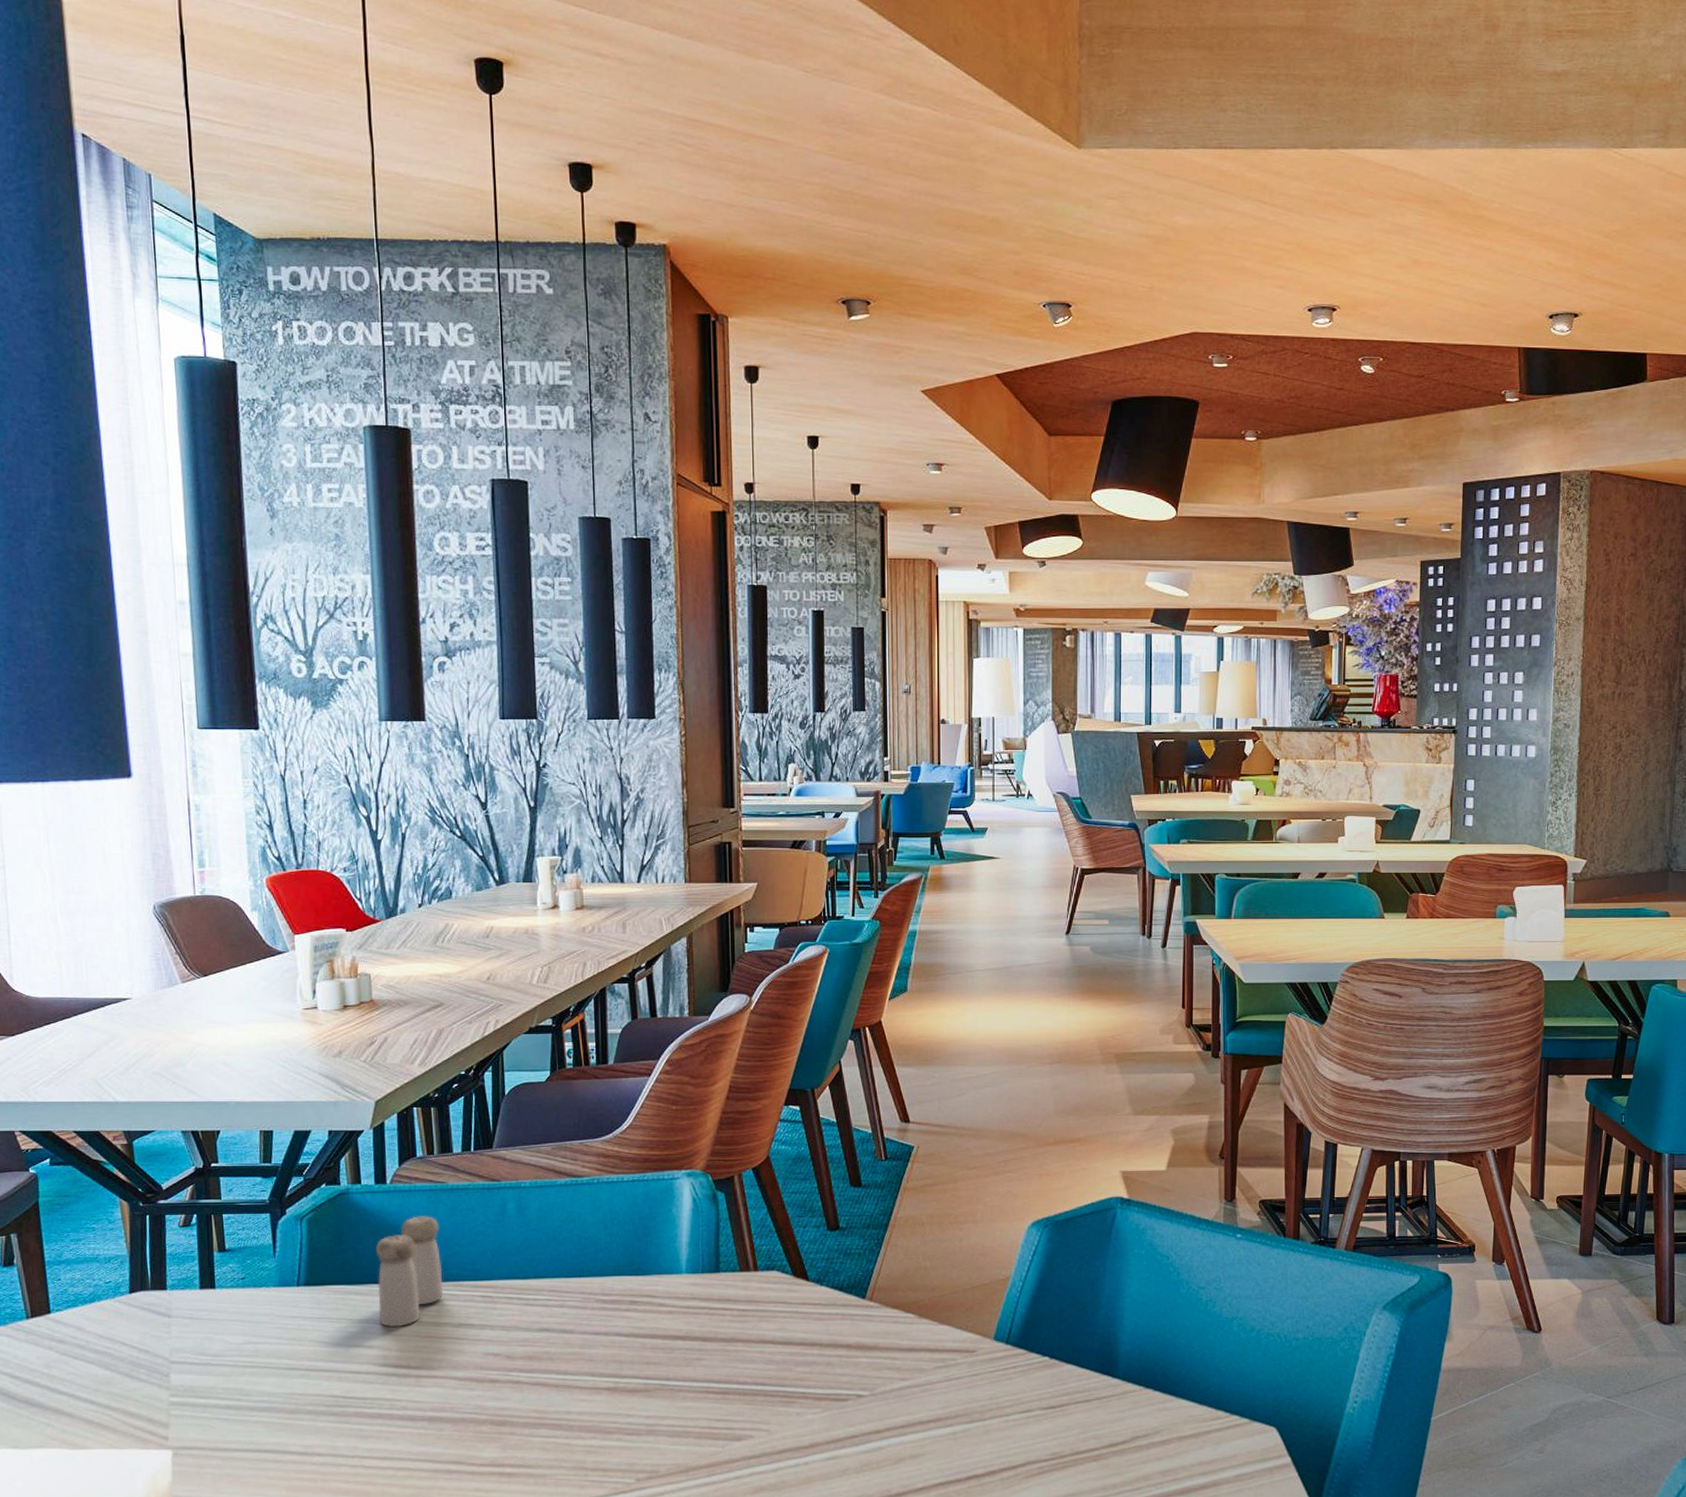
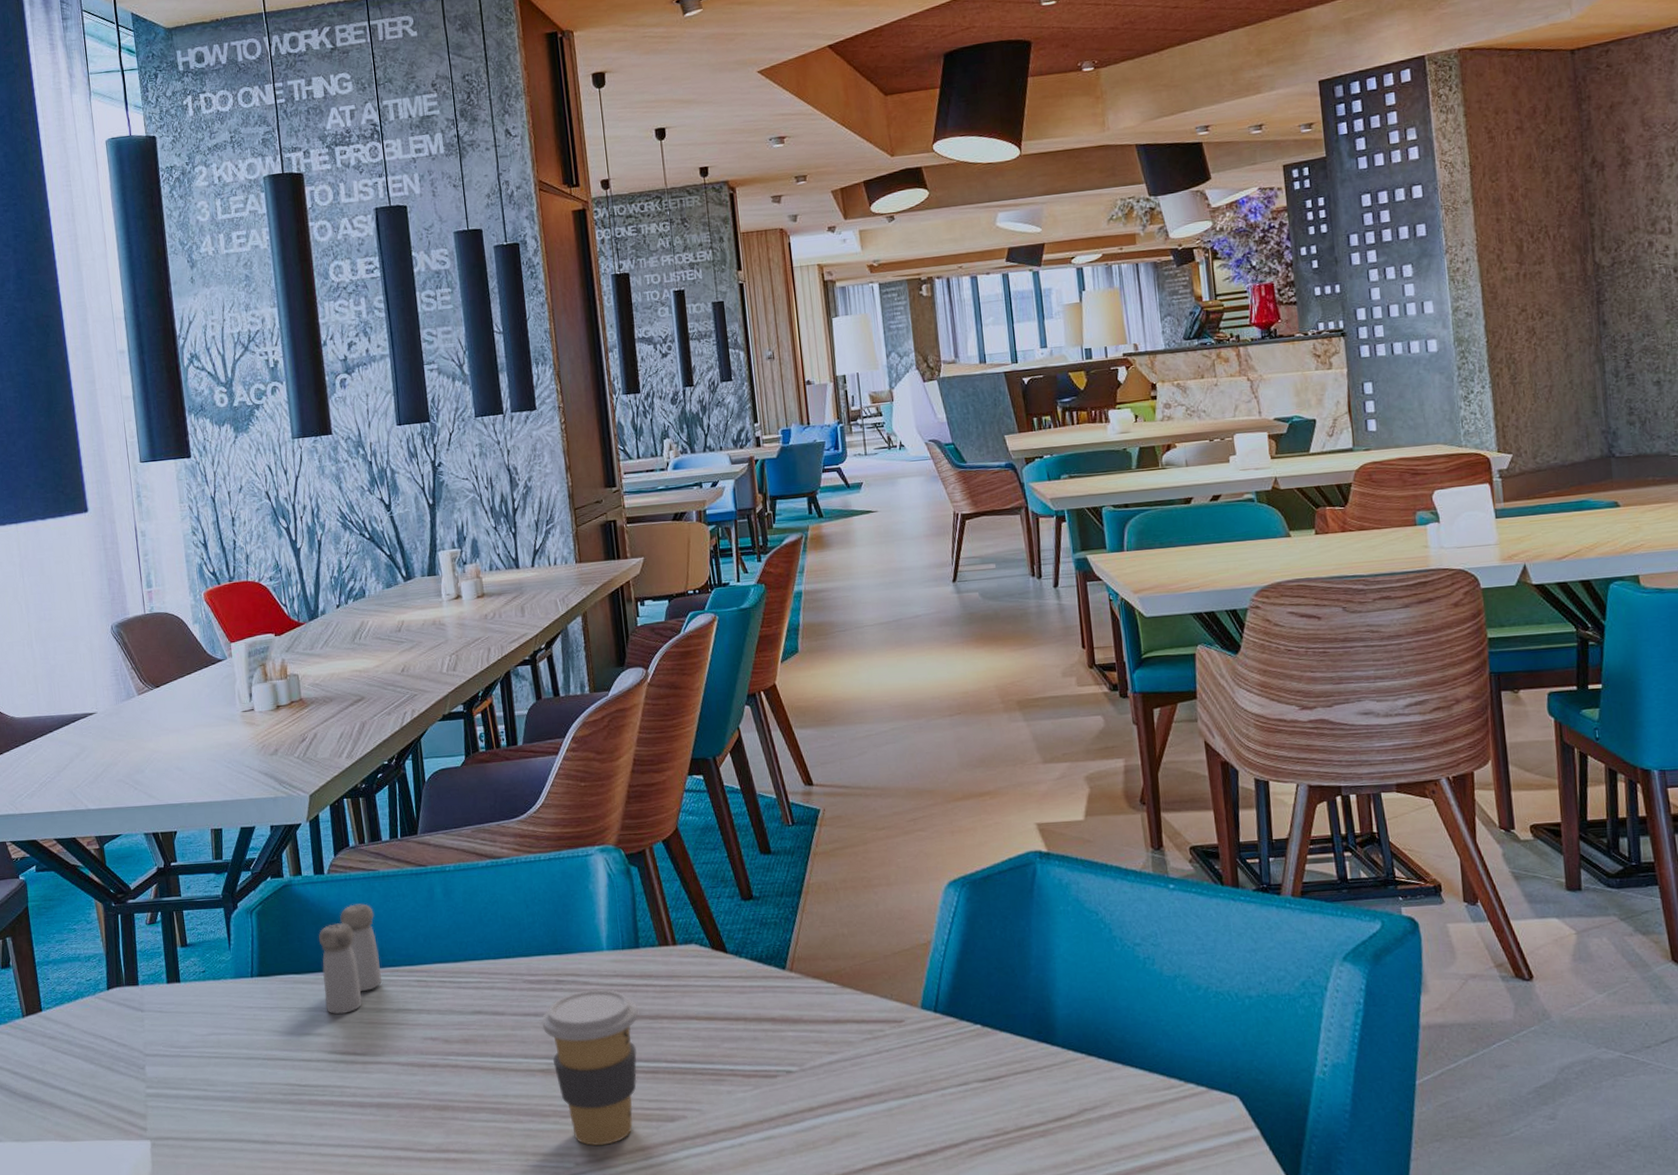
coffee cup: none [612,1311,714,1462] -> present [541,988,639,1146]

